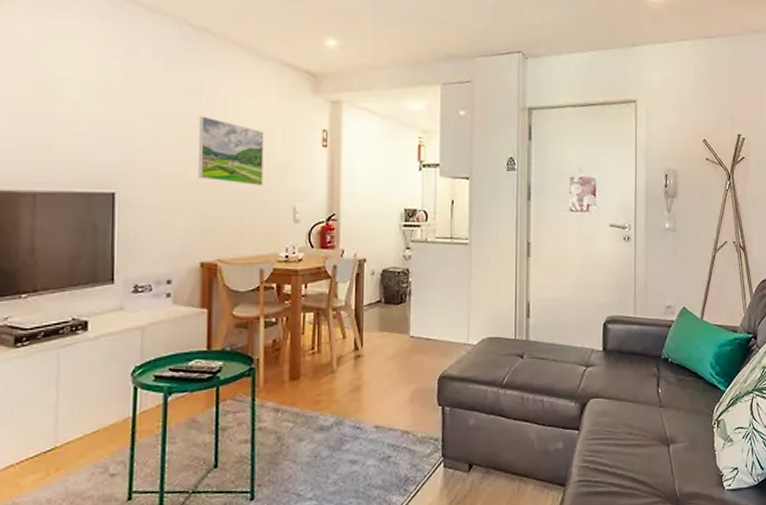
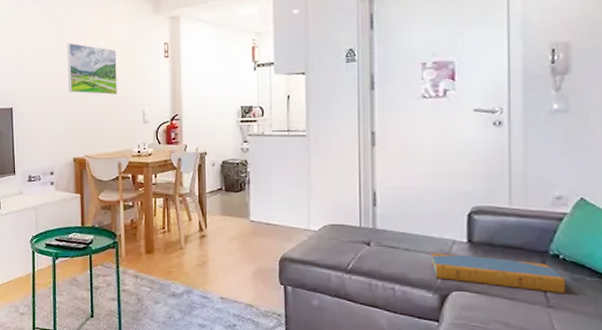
book: none [573,361,672,393] -> present [430,252,565,293]

